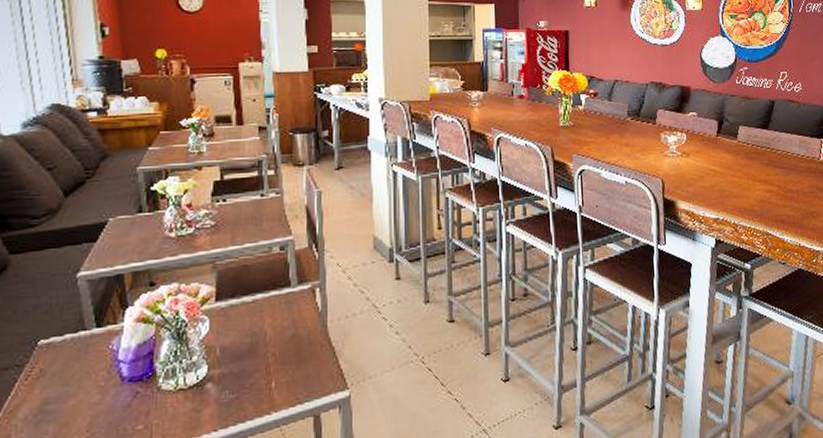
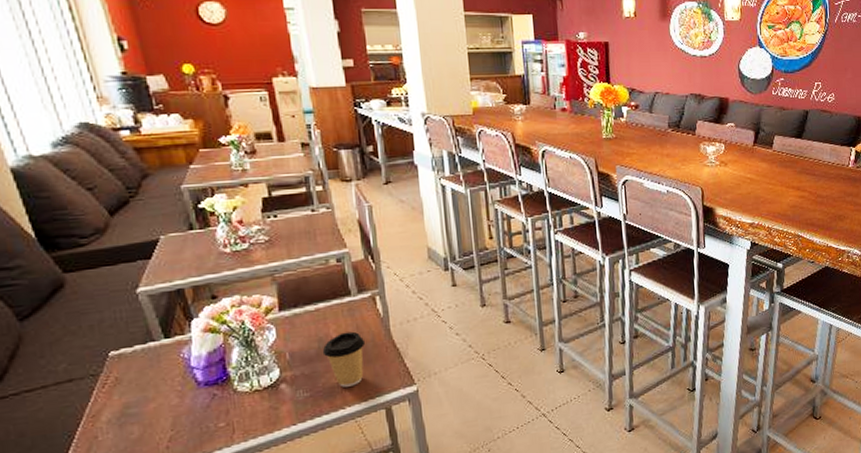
coffee cup: none [254,326,300,389] -> present [322,331,366,387]

